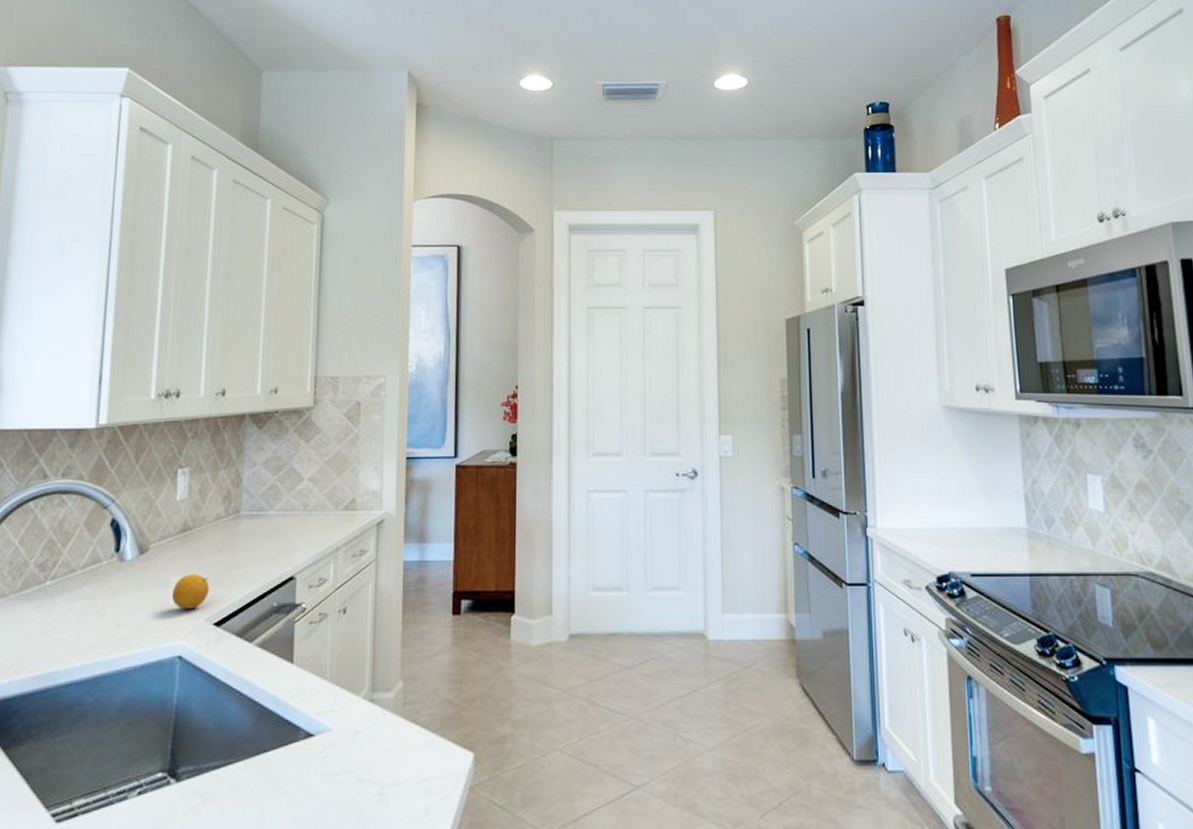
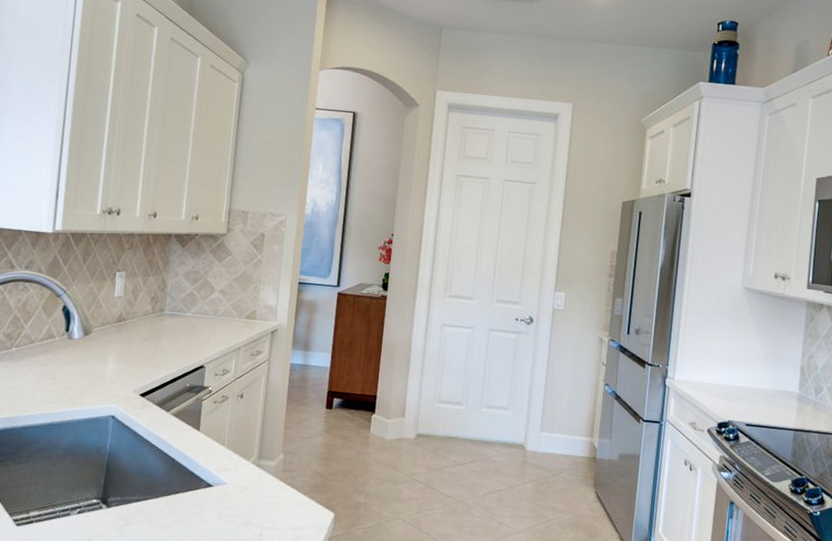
fruit: present [171,574,209,609] -> none [108,354,138,382]

